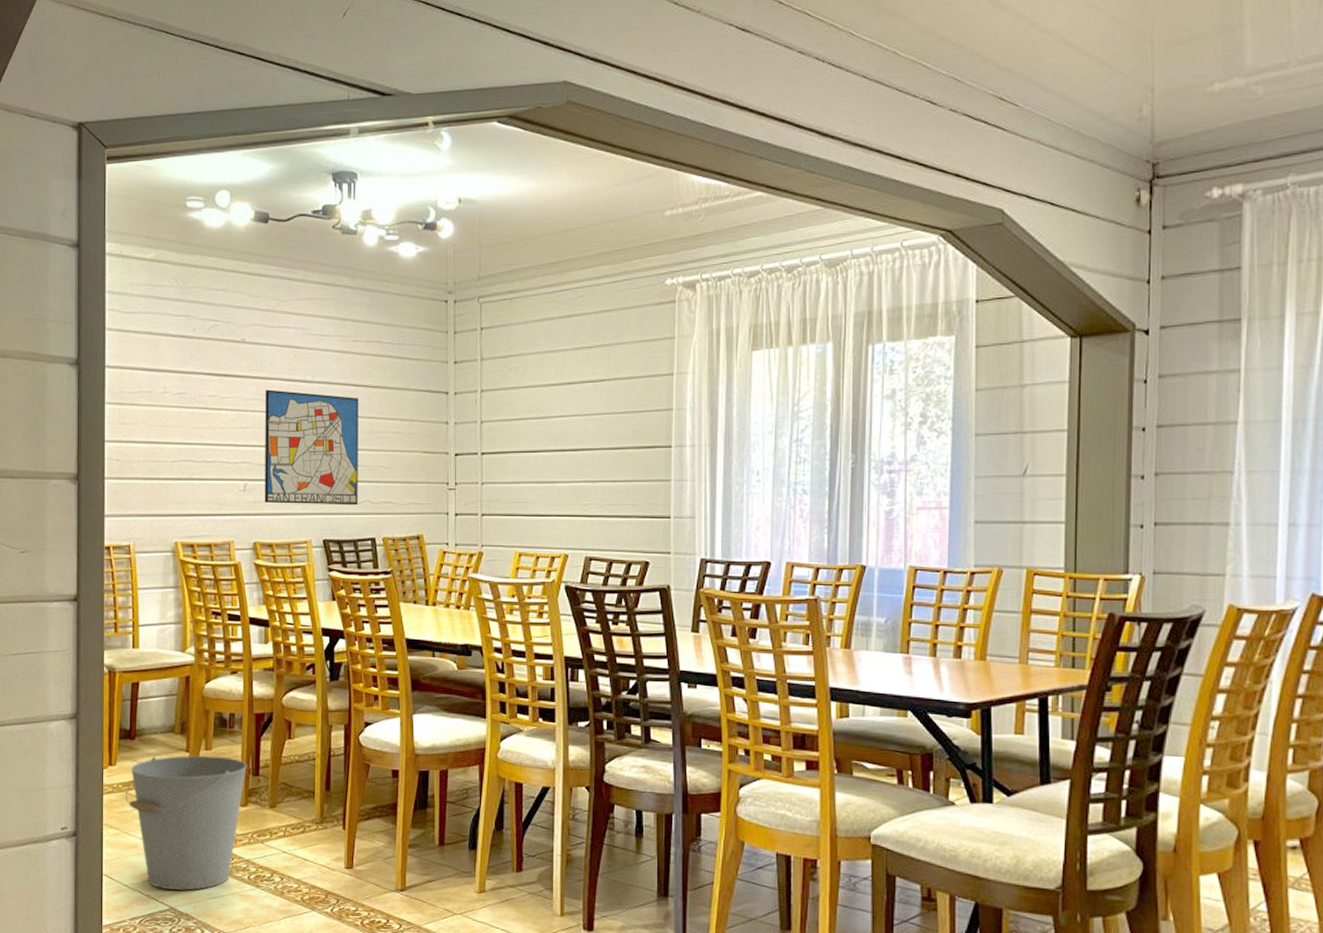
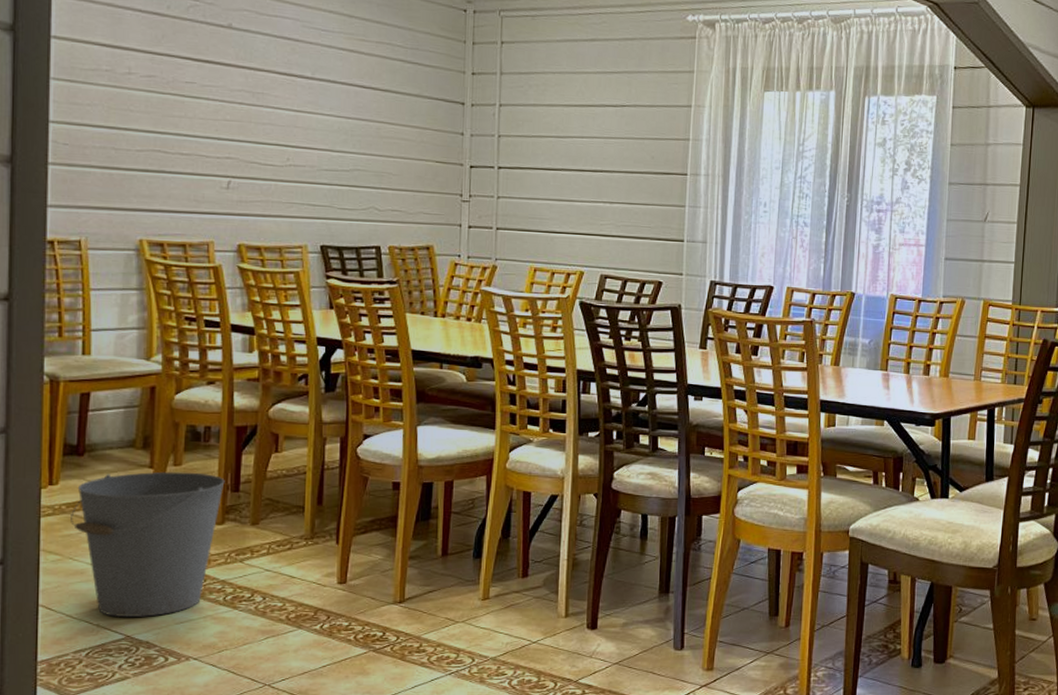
wall art: present [264,389,359,505] -> none [252,81,365,212]

